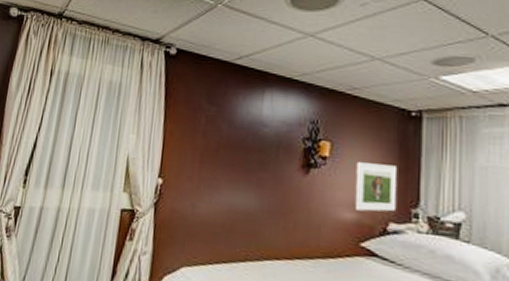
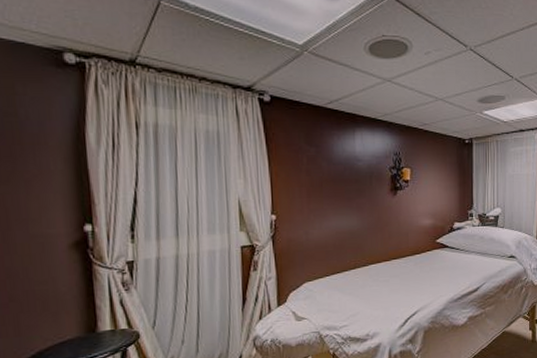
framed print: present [354,162,398,212] -> none [430,181,459,217]

